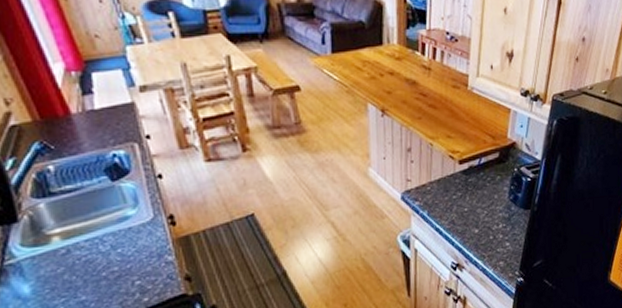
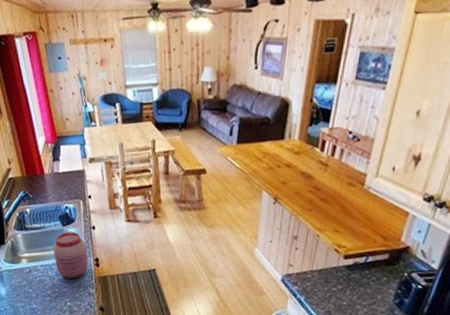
jar: none [101,186,160,250] -> present [53,231,89,279]

